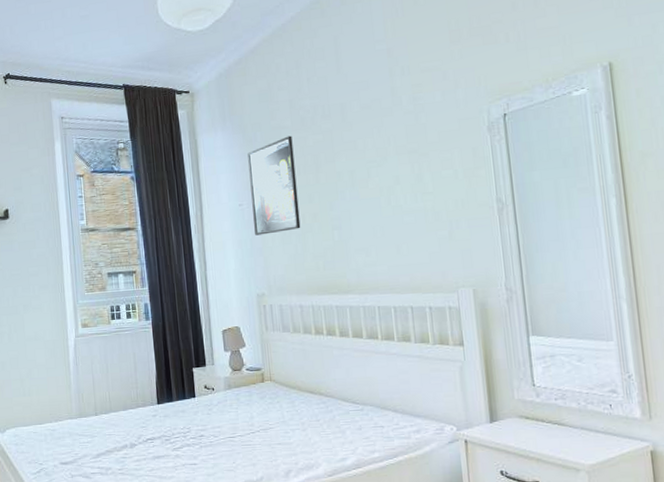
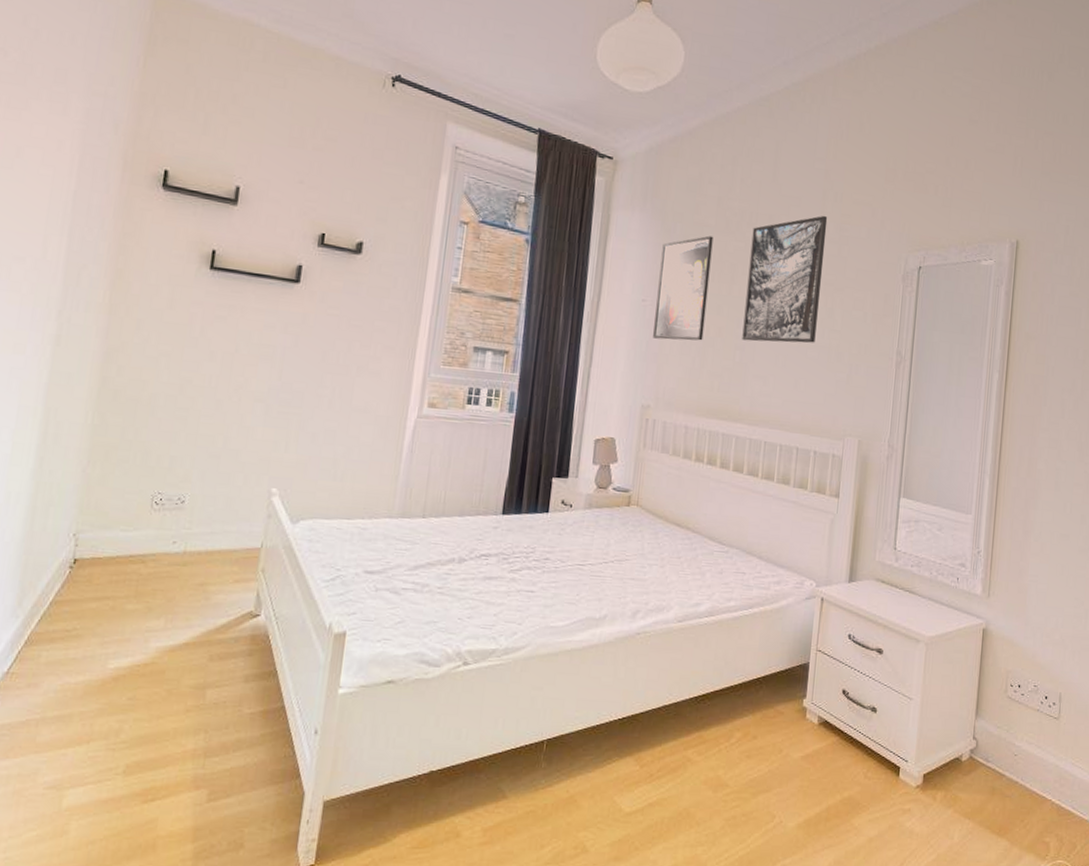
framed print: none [327,90,409,221] -> present [742,215,828,343]

